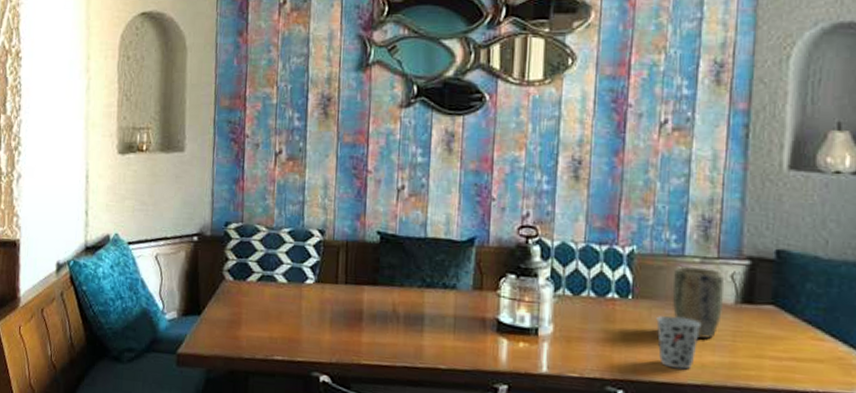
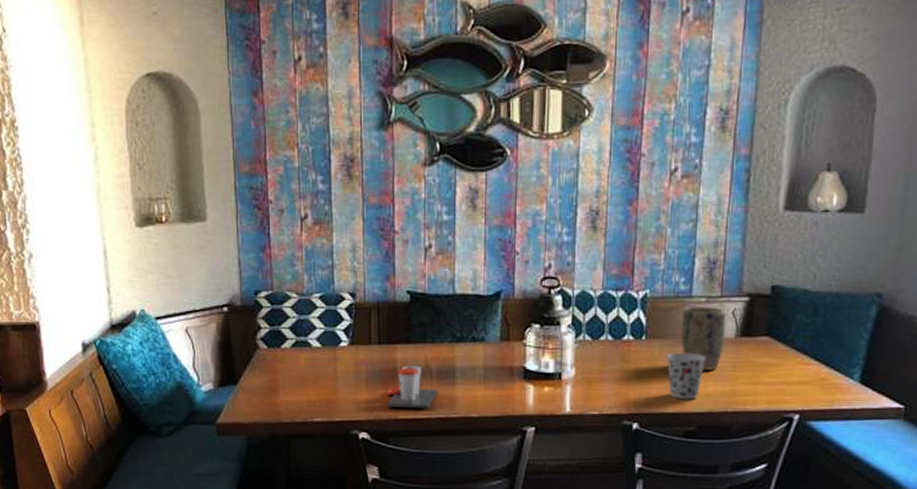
cup: none [350,308,404,355] -> present [386,366,437,408]

